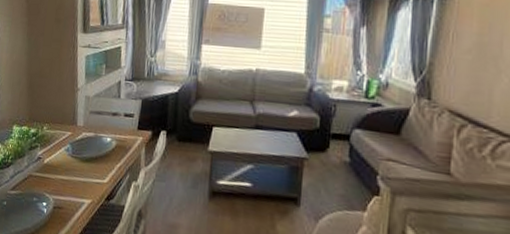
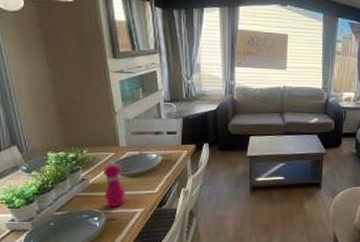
pepper mill: none [55,141,76,194] -> present [102,161,126,208]

